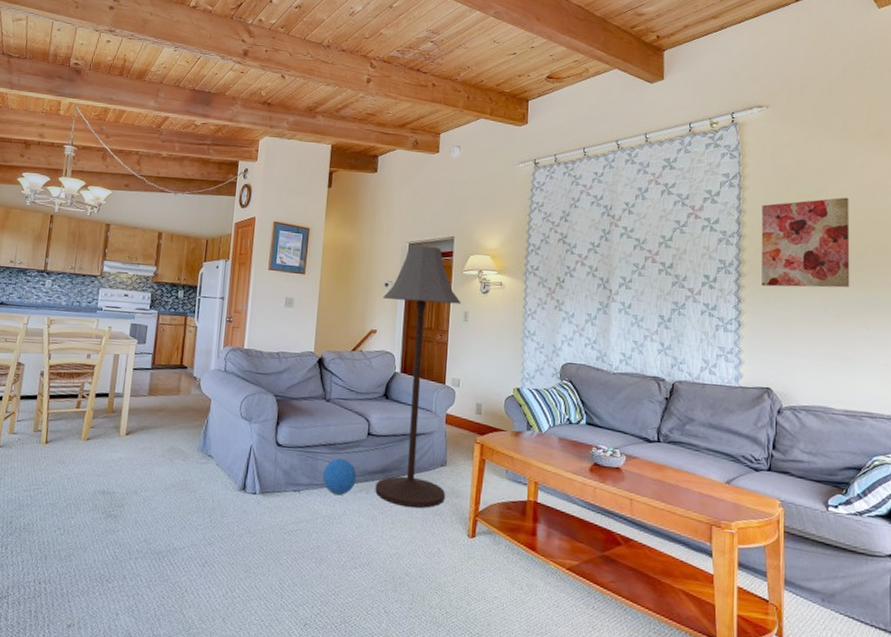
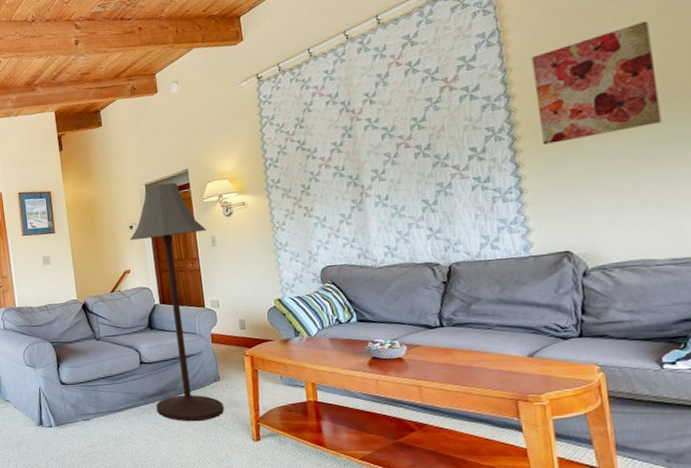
decorative ball: present [322,458,357,495] -> none [106,387,138,418]

